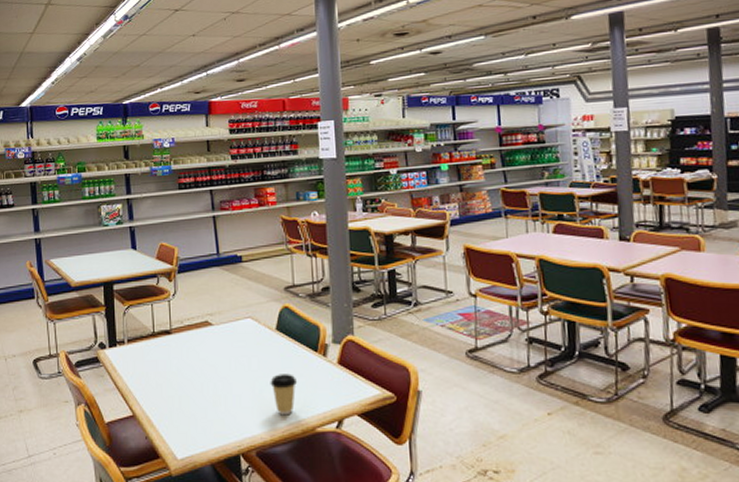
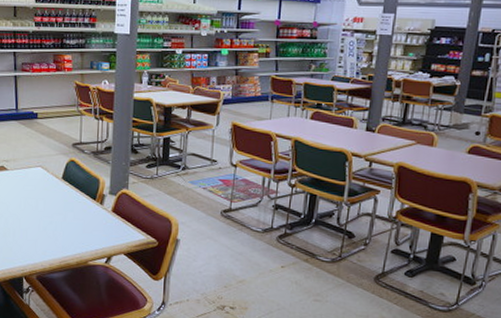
coffee cup: present [270,374,298,416] -> none [53,215,77,249]

